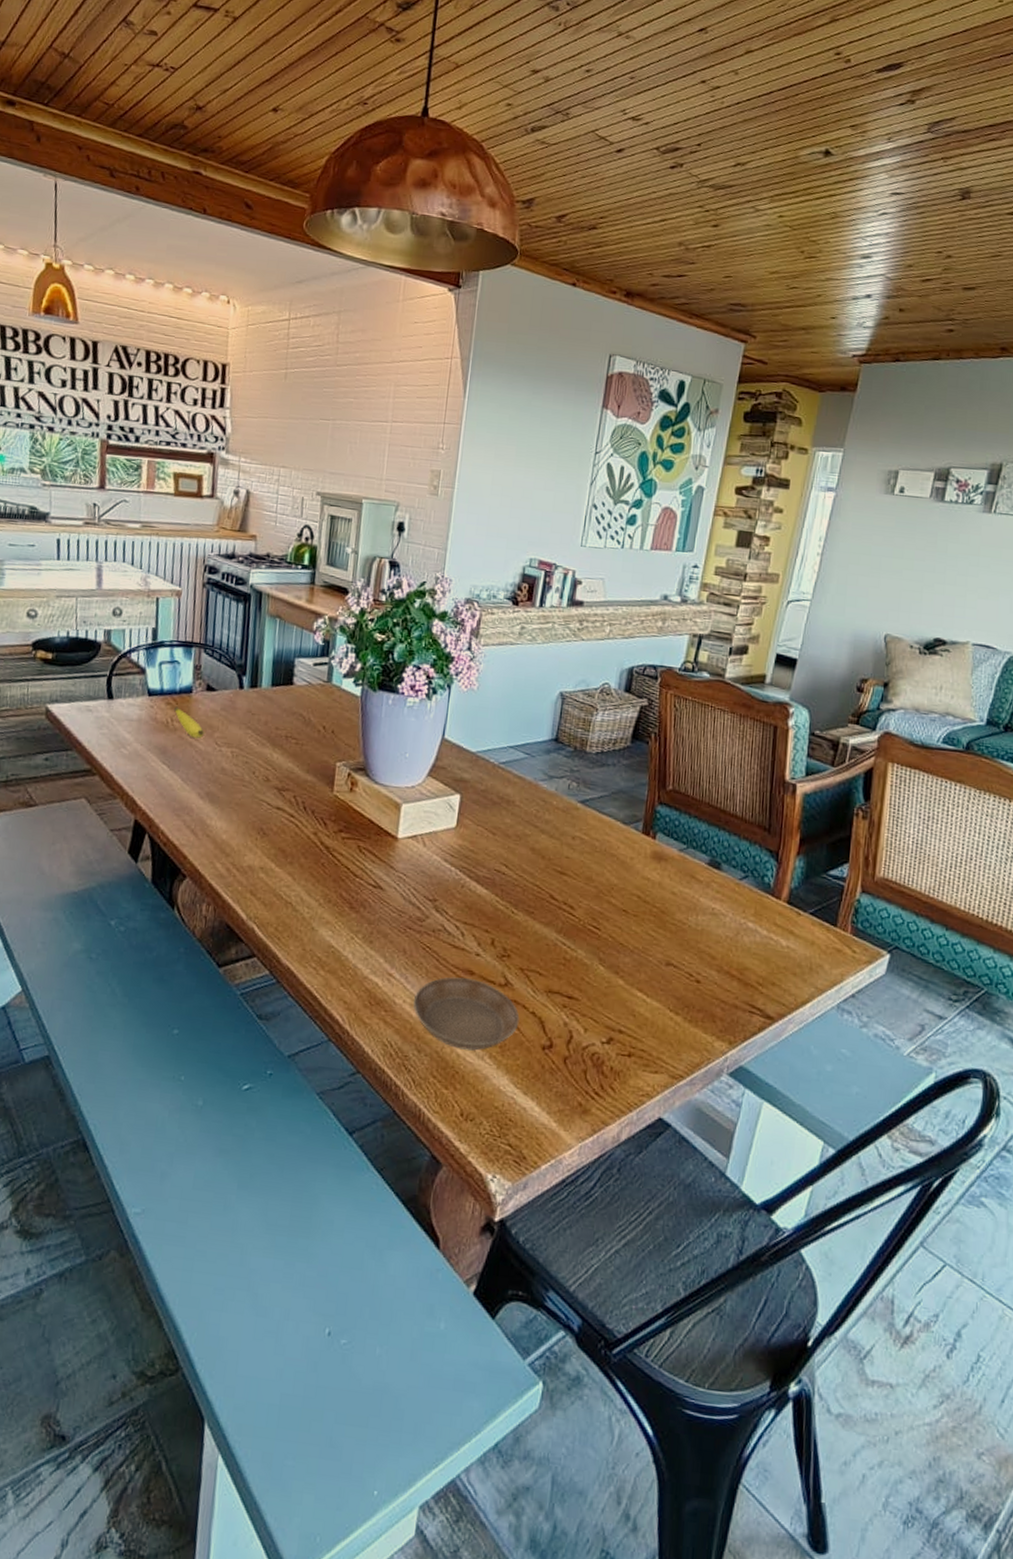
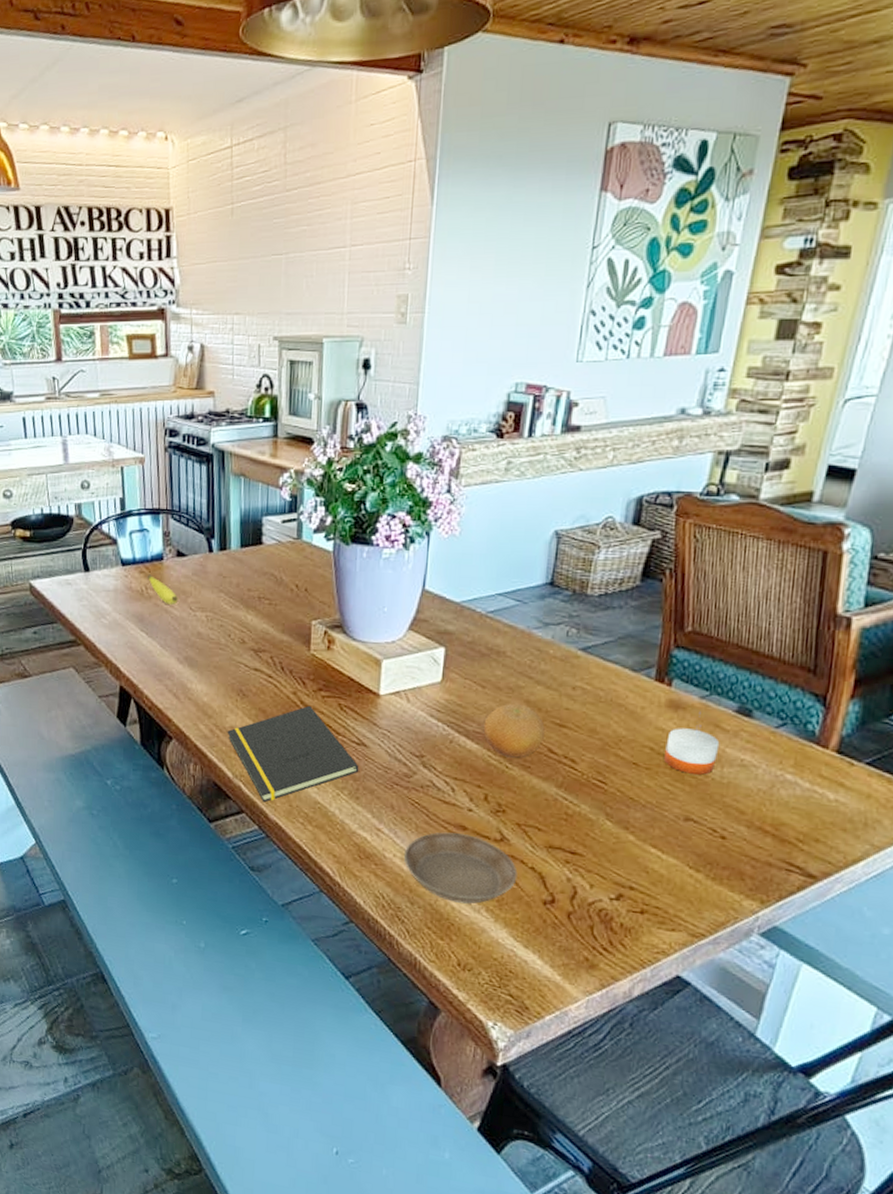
notepad: none [244,846,375,946] -> present [227,705,359,803]
fruit: none [492,850,547,904] -> present [483,703,545,758]
candle: none [648,878,695,922] -> present [663,728,720,775]

